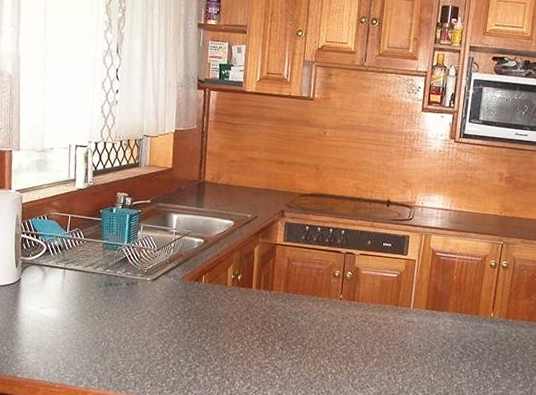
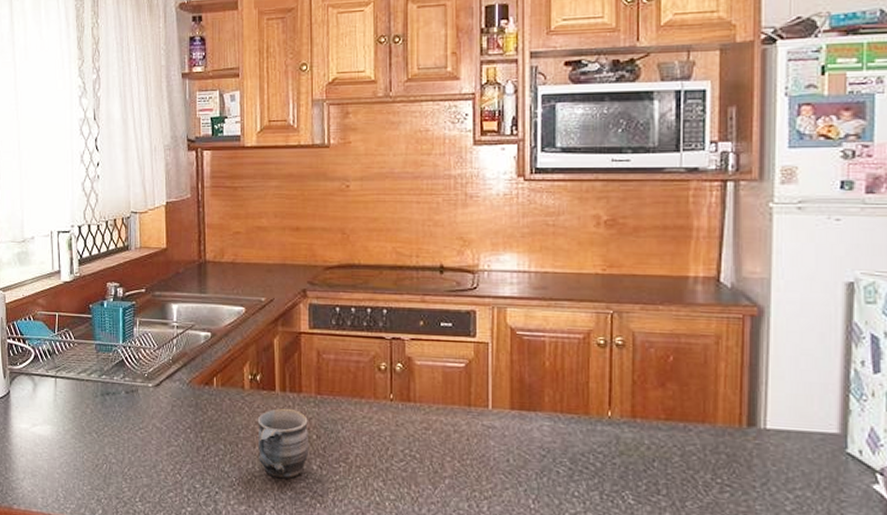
mug: none [233,302,276,357] -> present [257,408,309,479]

